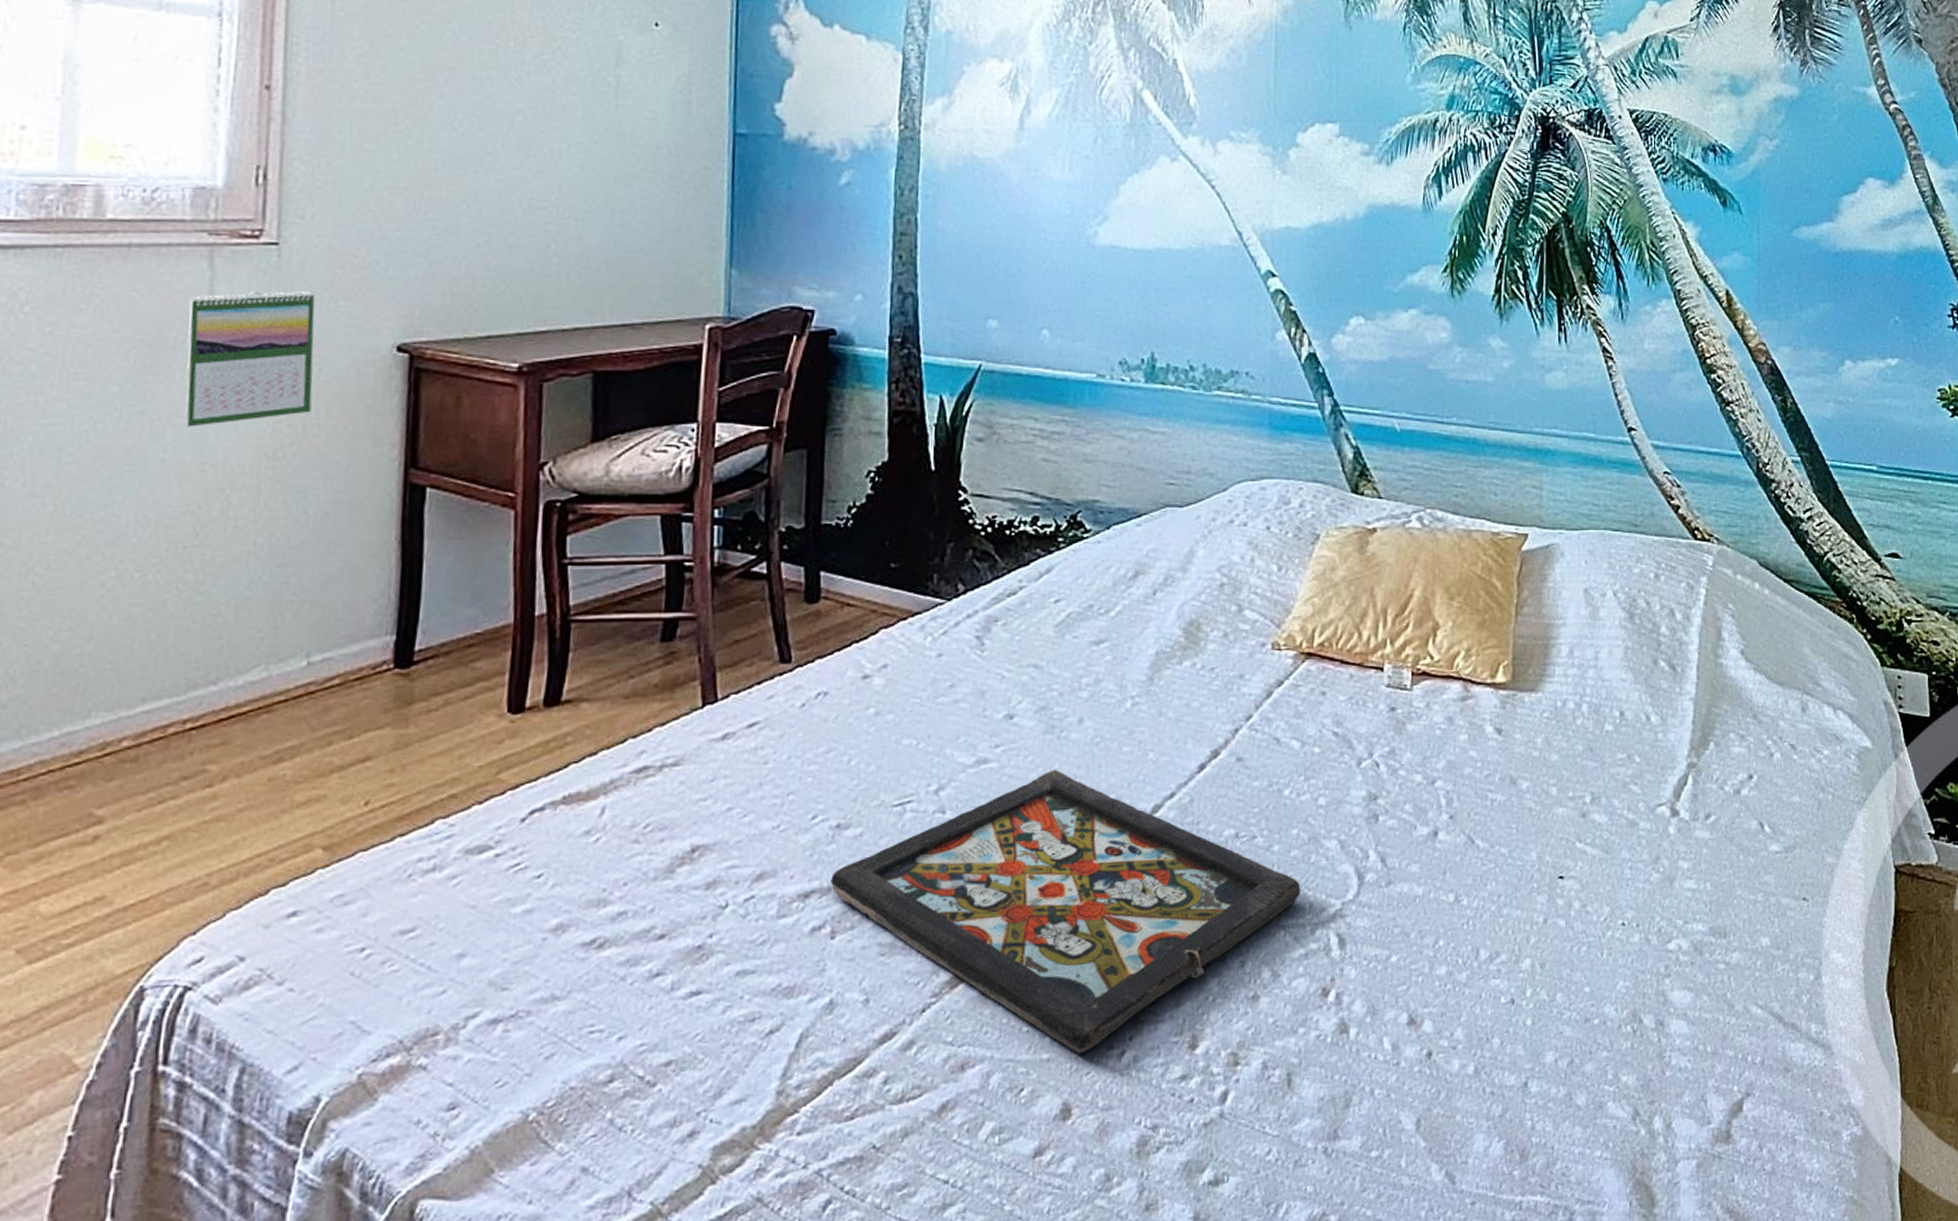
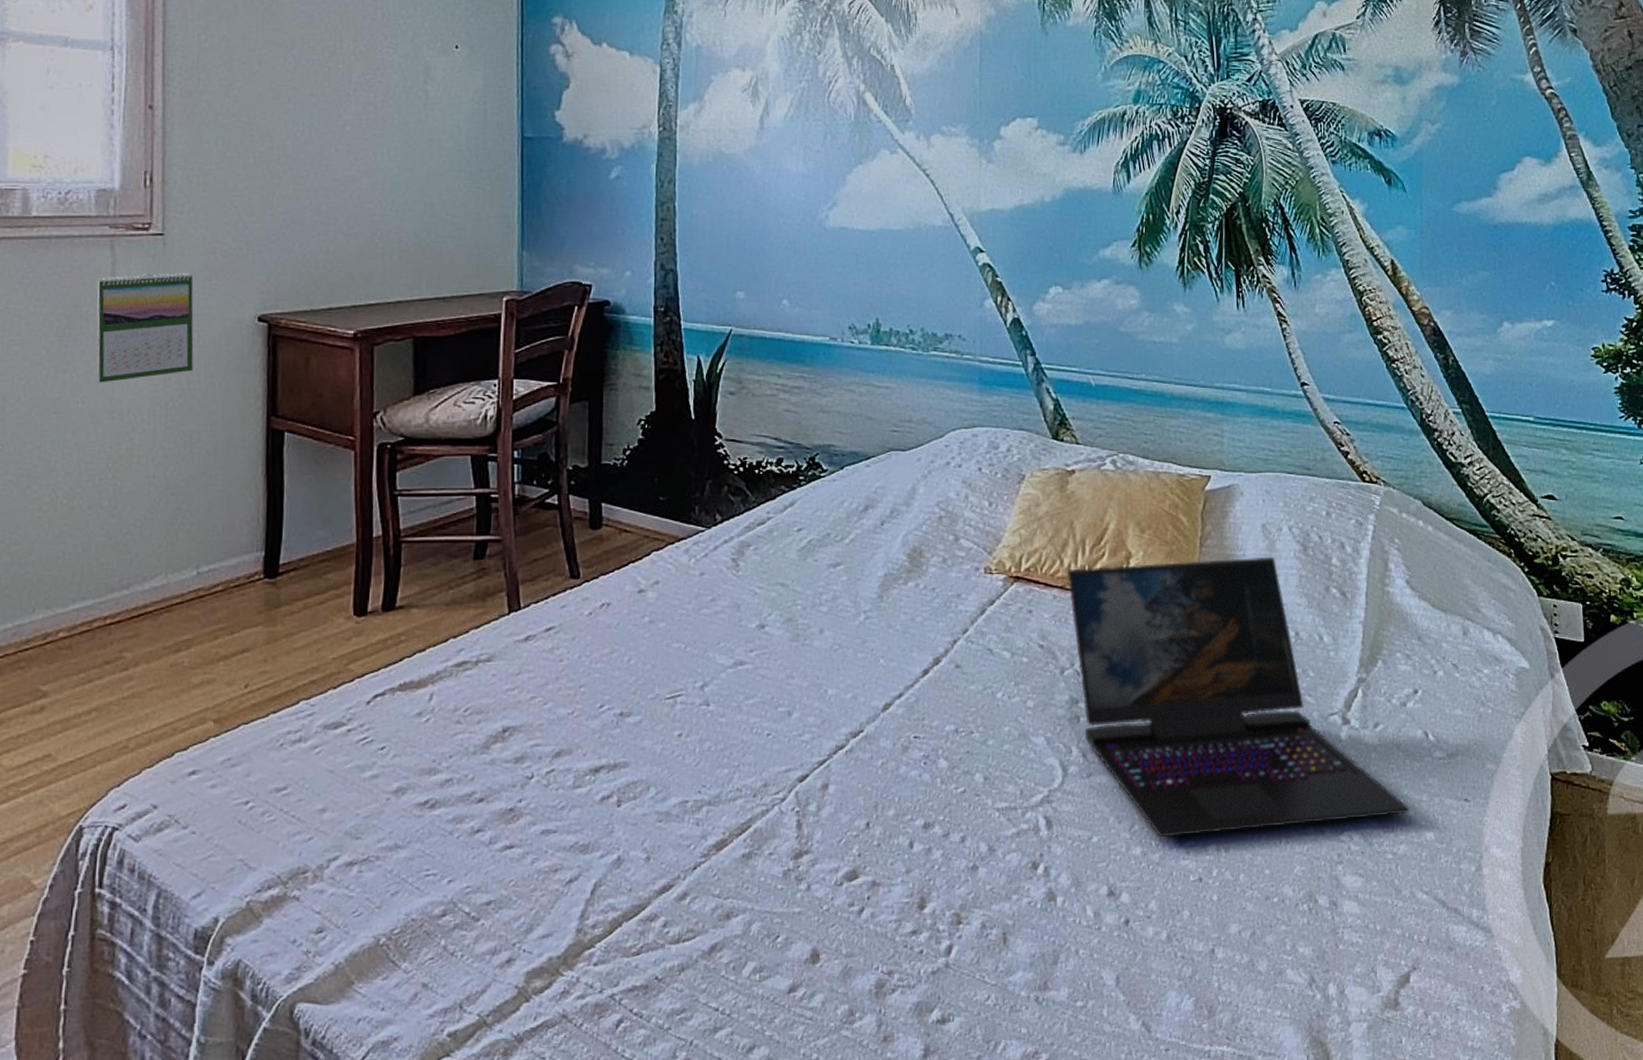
decorative tray: present [830,769,1301,1053] -> none [616,671,1012,908]
laptop: none [1366,626,1743,954] -> present [1067,556,1410,838]

